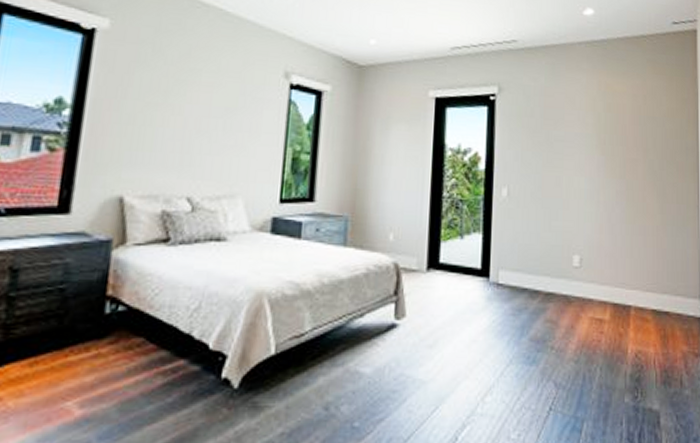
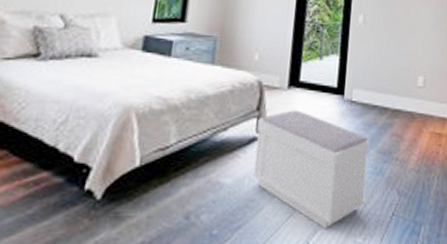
bench: none [393,294,521,423] -> present [252,110,370,229]

